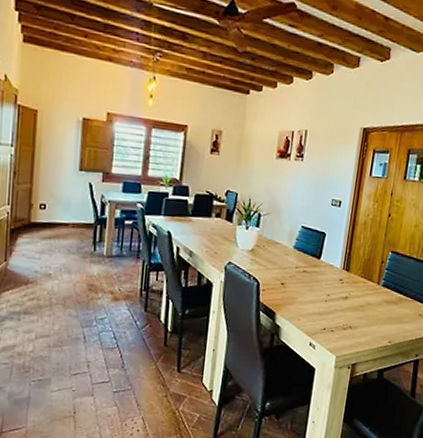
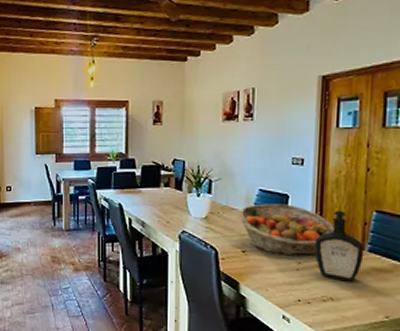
fruit basket: none [281,240,359,289] -> present [239,204,335,256]
bottle: none [341,249,380,312] -> present [314,210,365,282]

